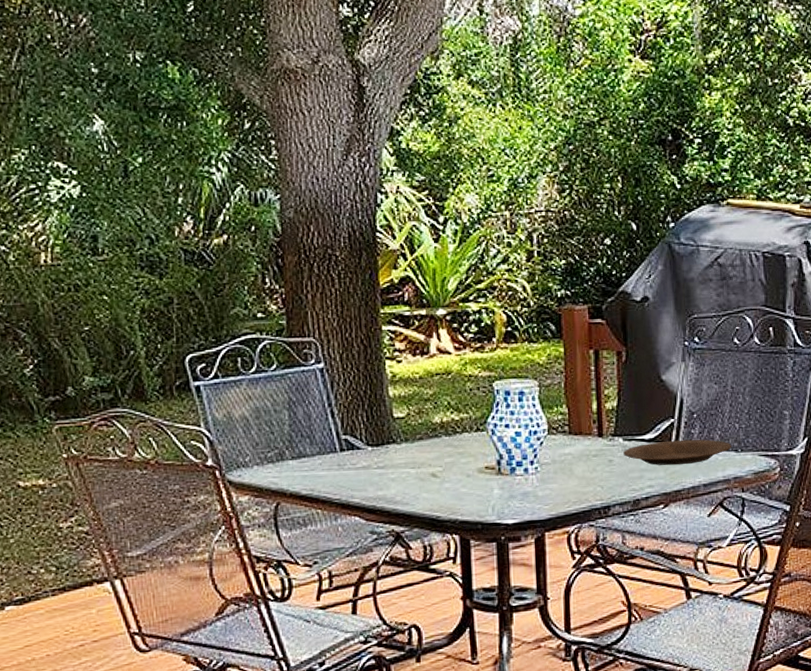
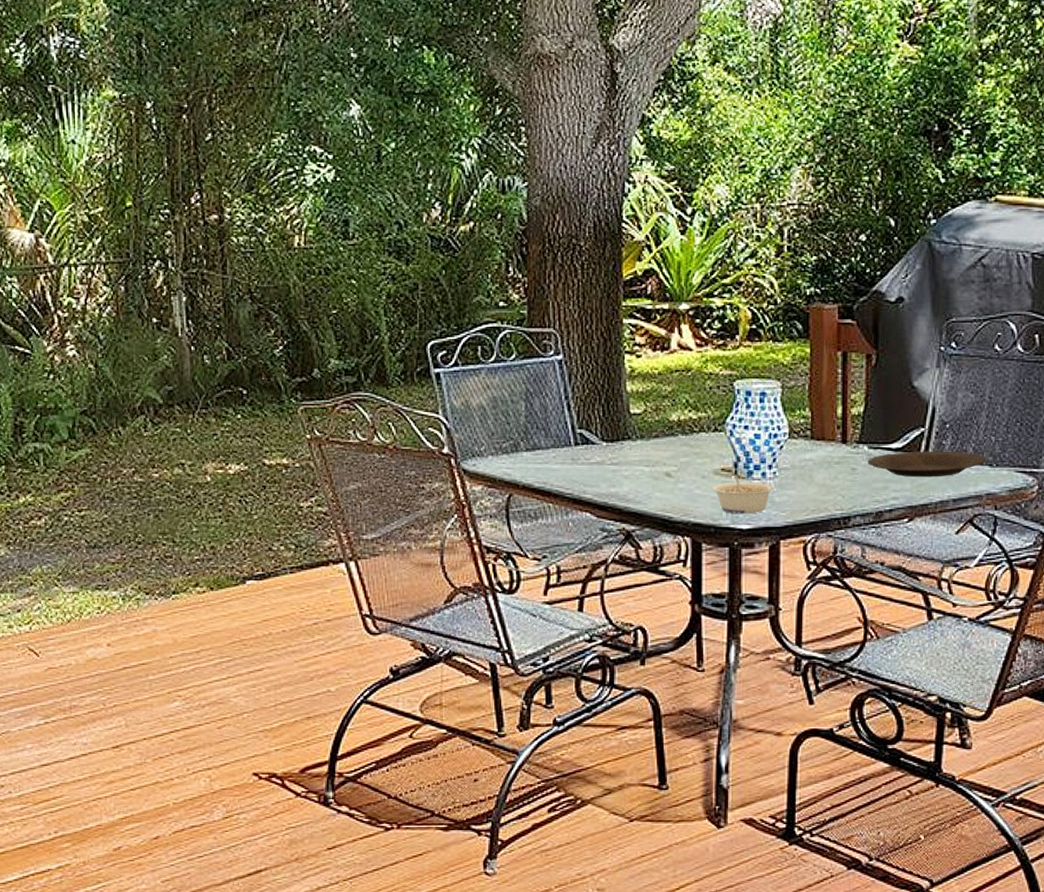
legume: none [477,472,537,510] -> present [712,475,774,514]

